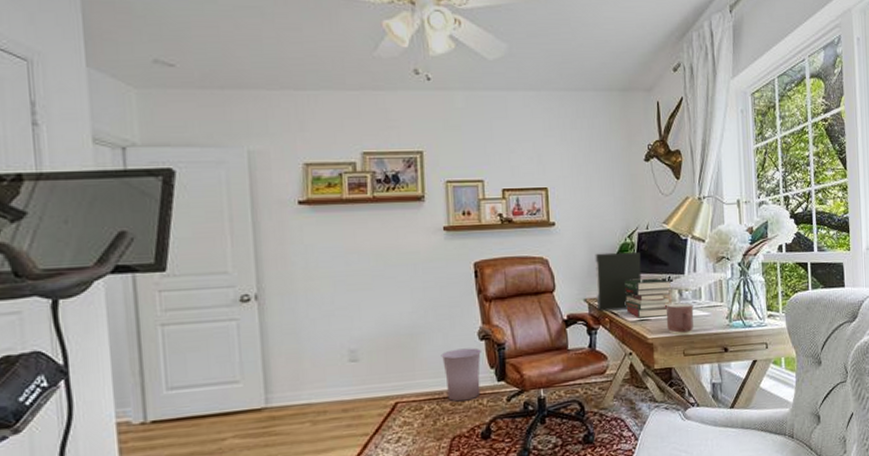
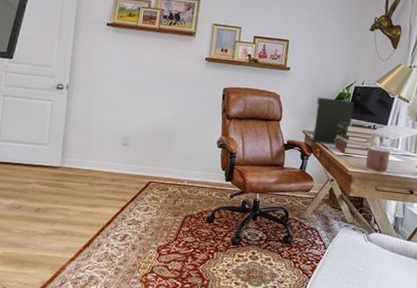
waste bin: present [441,348,481,402] -> none [187,150,217,191]

